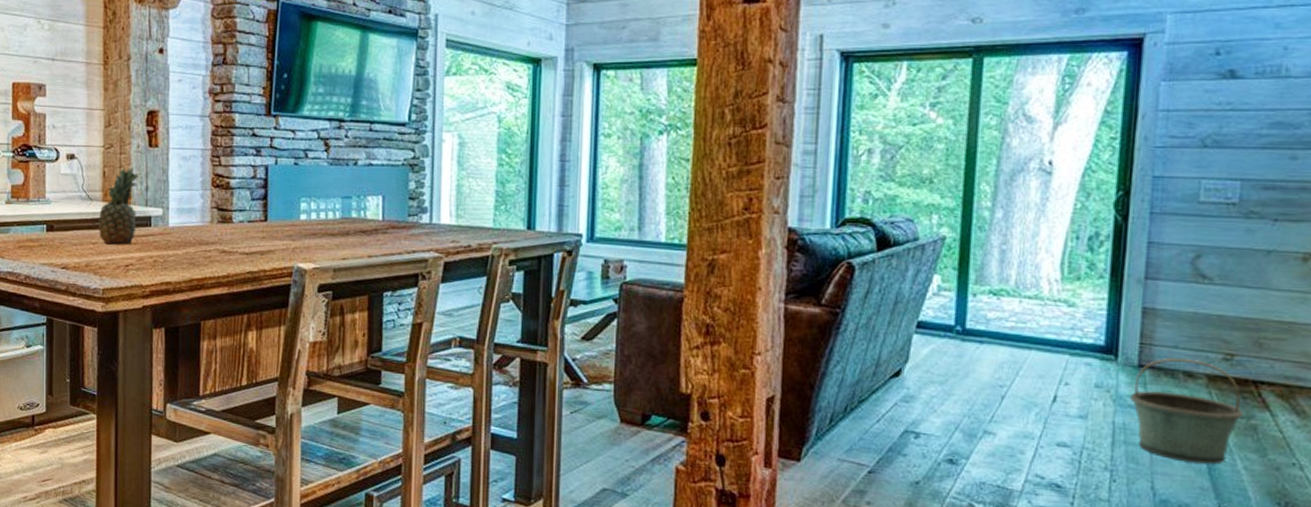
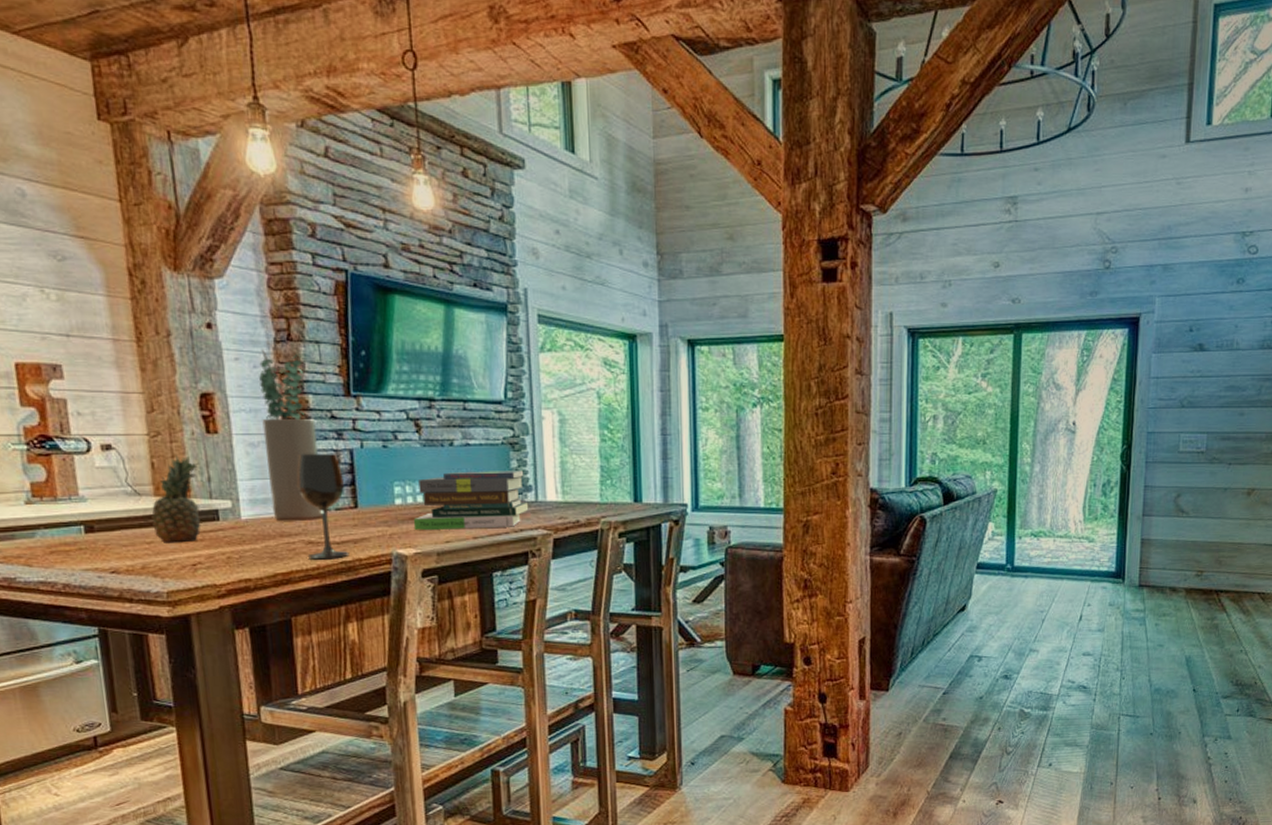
vase: none [195,68,238,232] -> present [259,345,322,522]
wine glass: none [218,168,258,268] -> present [297,453,350,560]
books: none [315,190,423,248] -> present [413,470,529,530]
basket: present [1129,357,1244,465] -> none [1133,577,1210,658]

